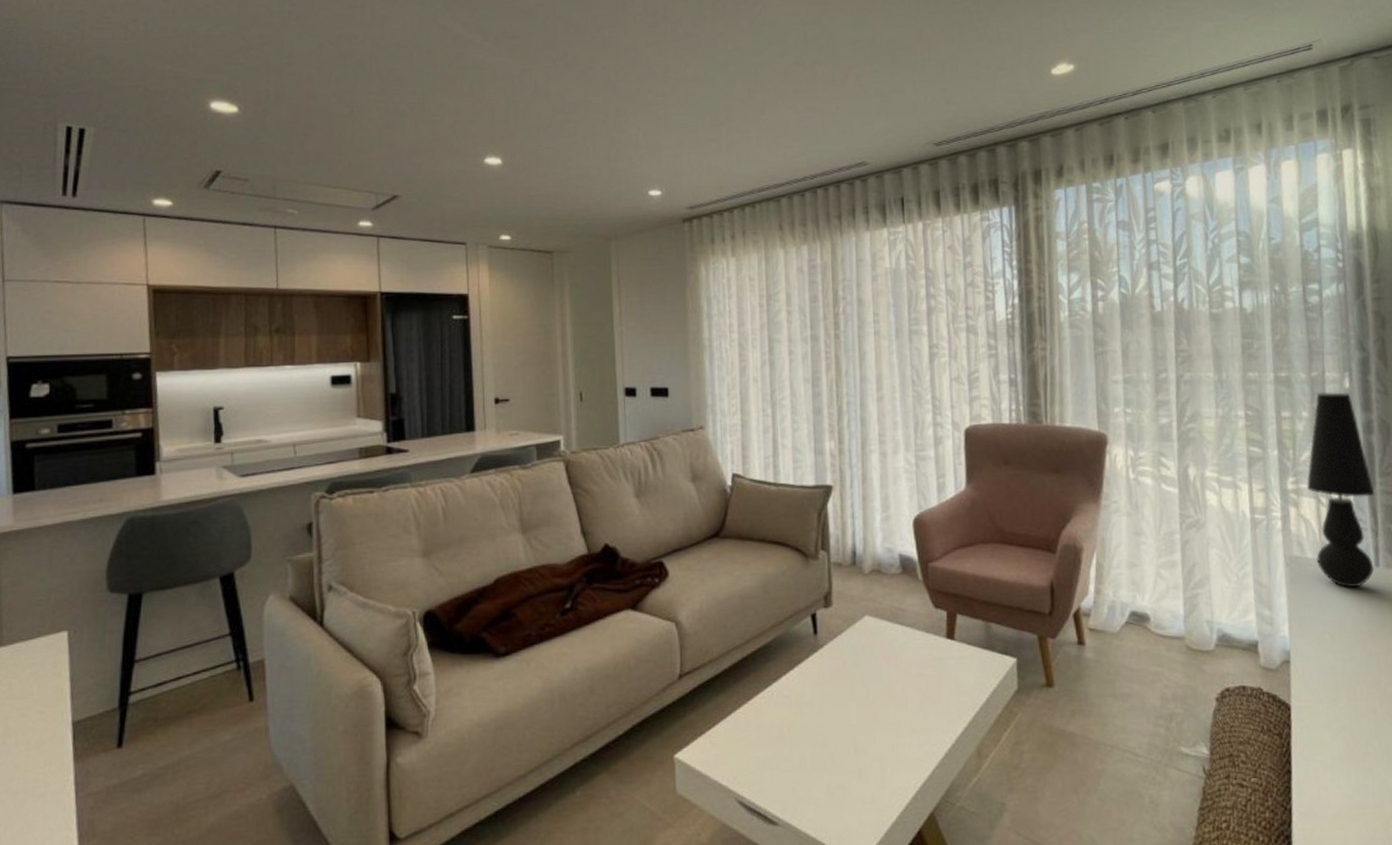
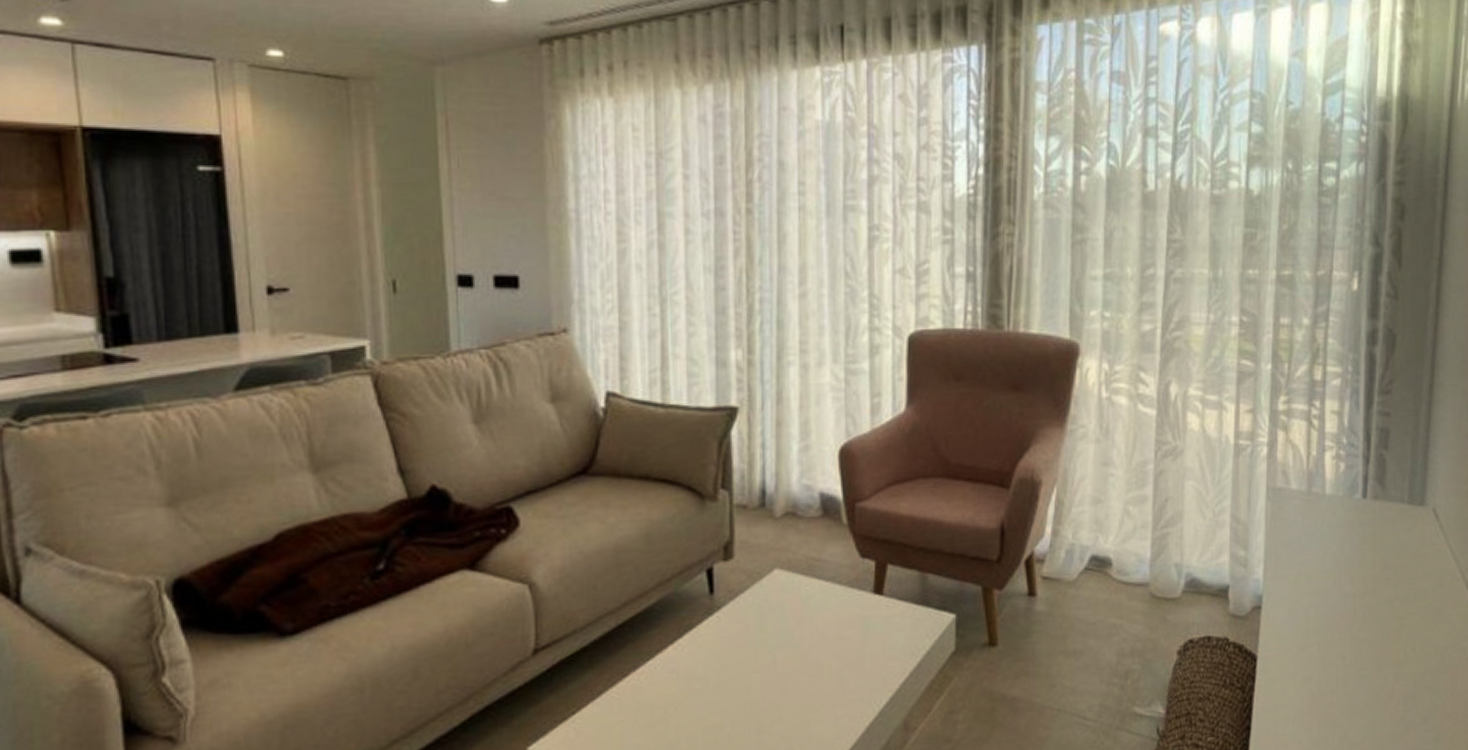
table lamp: present [1306,392,1375,588] -> none [1298,295,1371,523]

